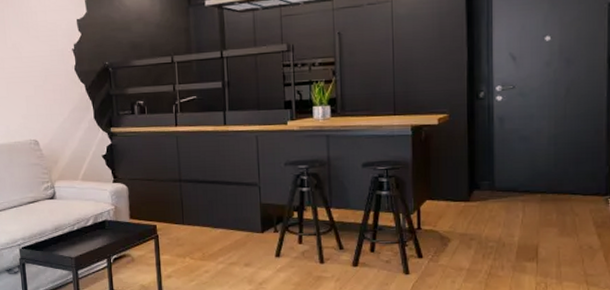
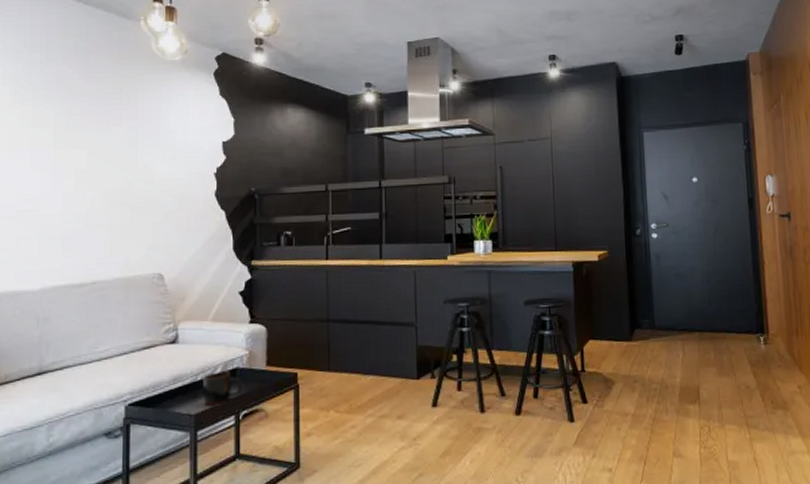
mug: none [78,223,112,250] -> present [202,371,243,405]

